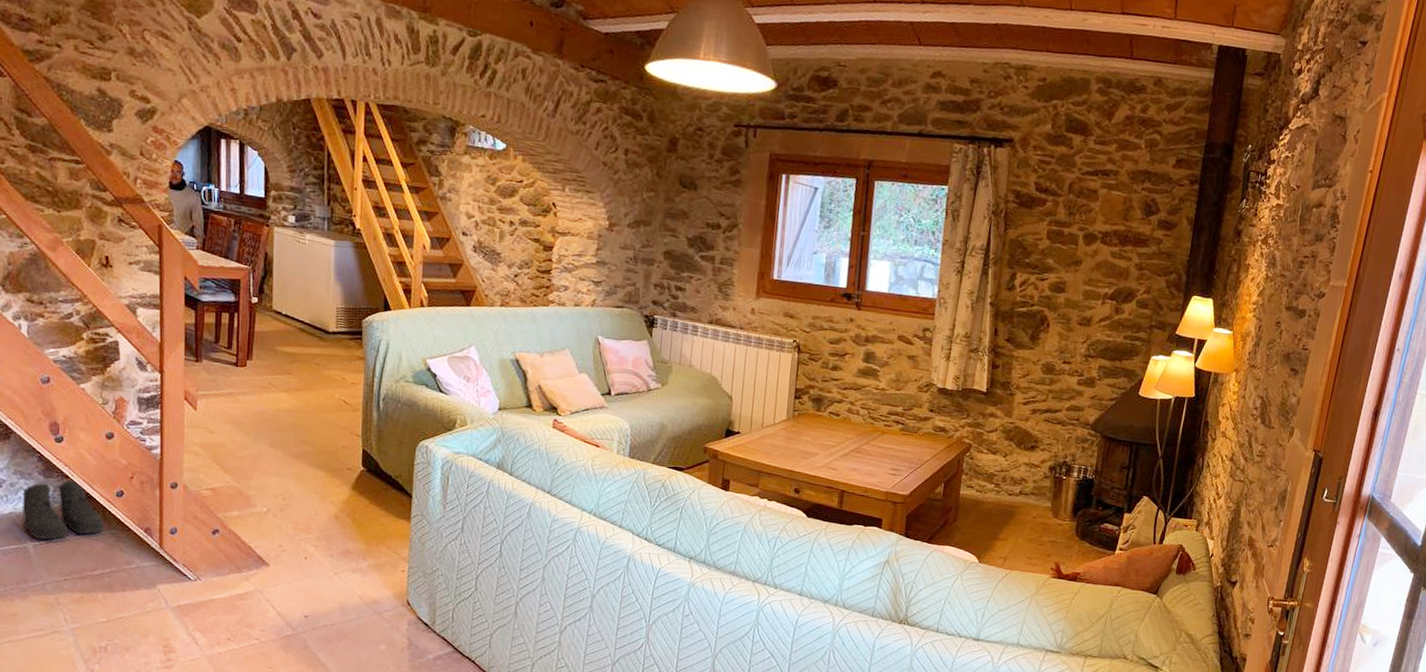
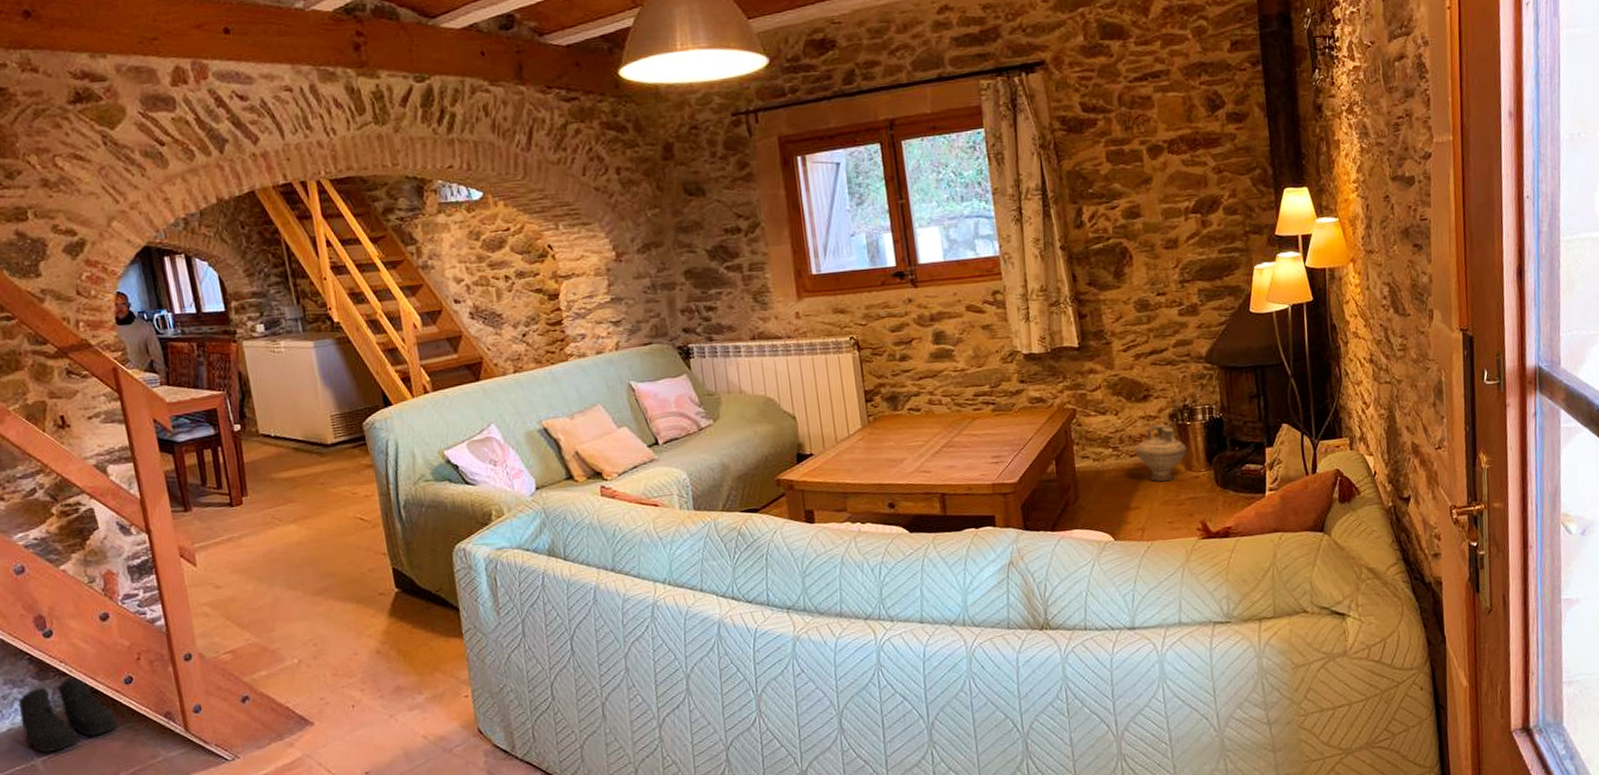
ceramic jug: none [1013,472,1058,523] -> present [1135,424,1187,482]

